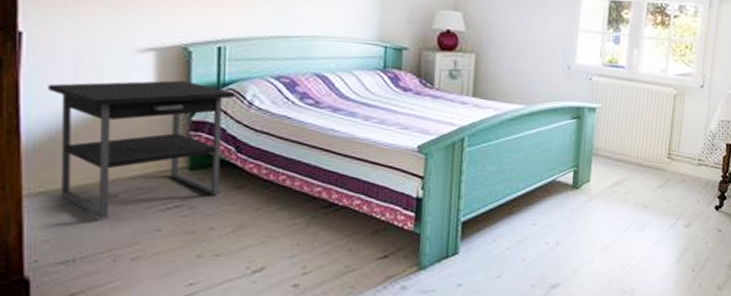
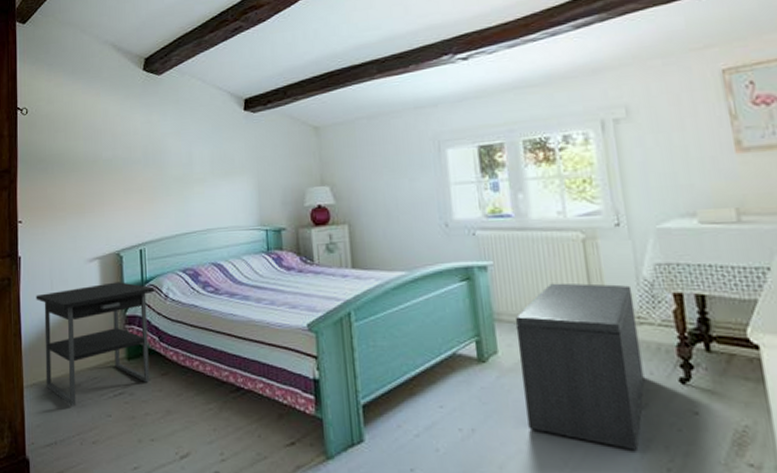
bench: none [602,128,700,257] -> present [515,283,645,450]

